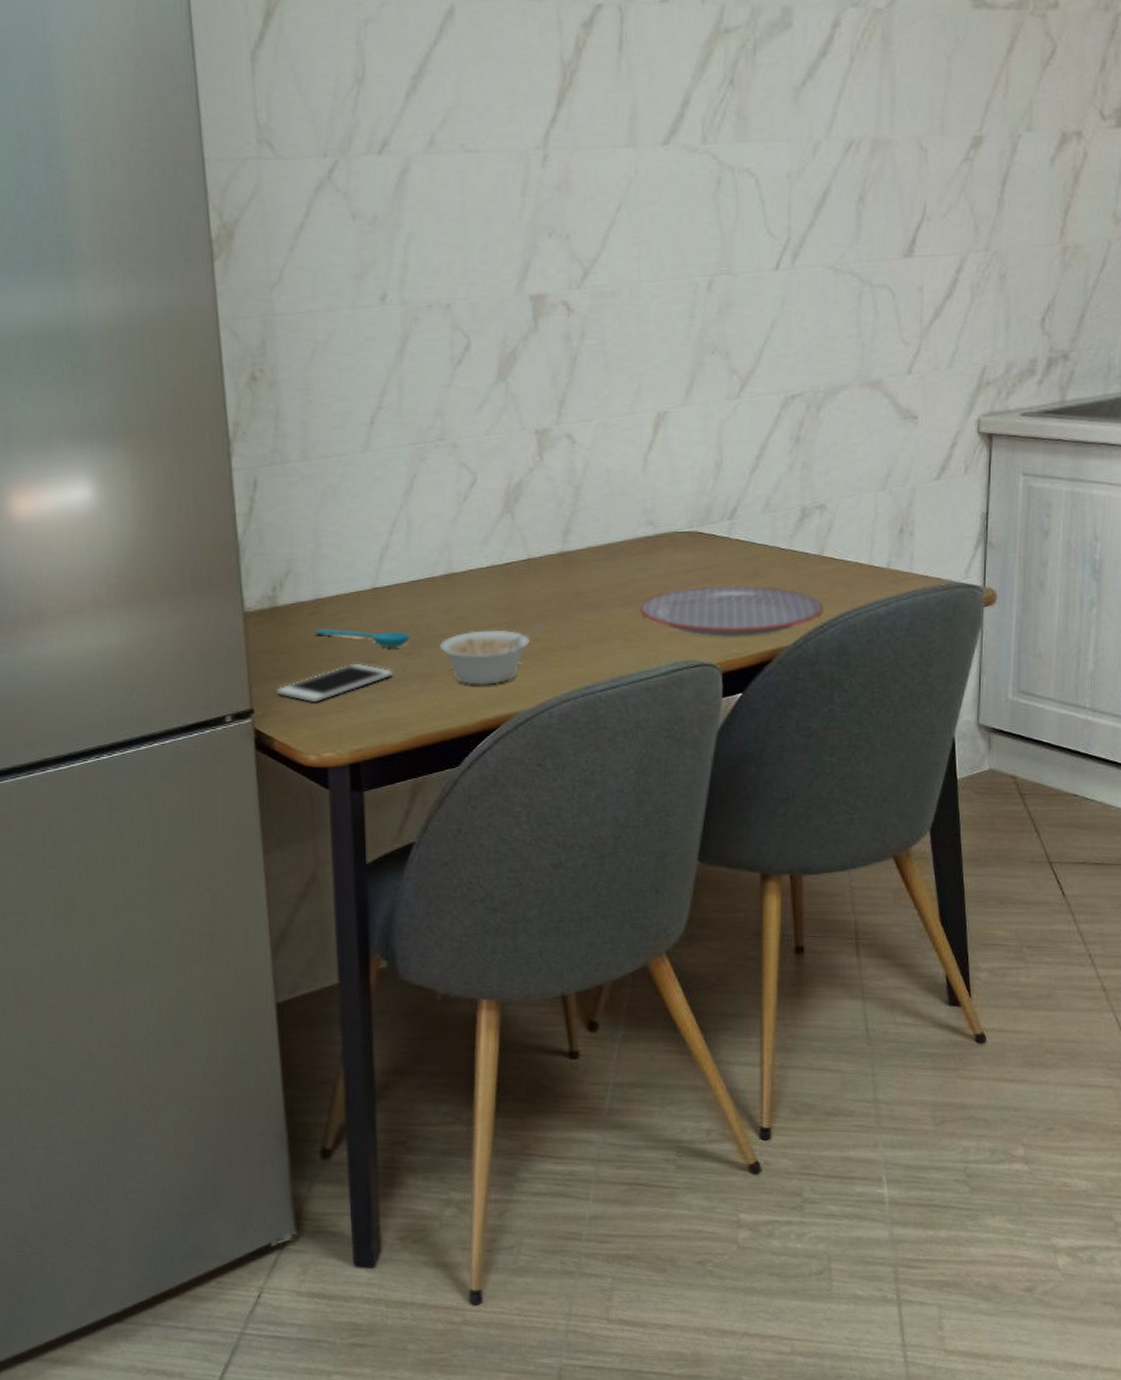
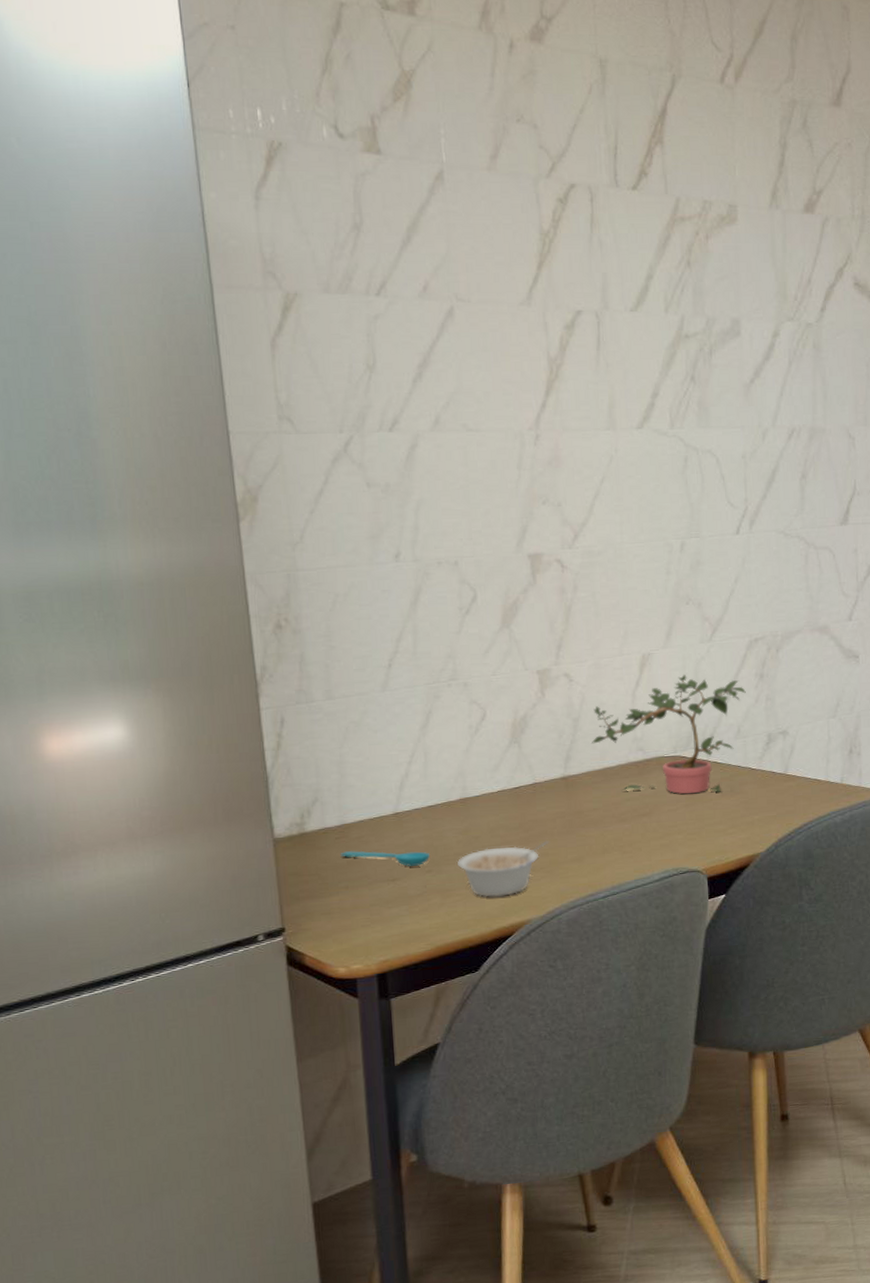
cell phone: present [277,663,394,703] -> none [307,881,416,920]
potted plant: none [595,436,778,577] -> present [592,674,746,795]
plate: present [640,585,823,637] -> none [634,801,790,847]

